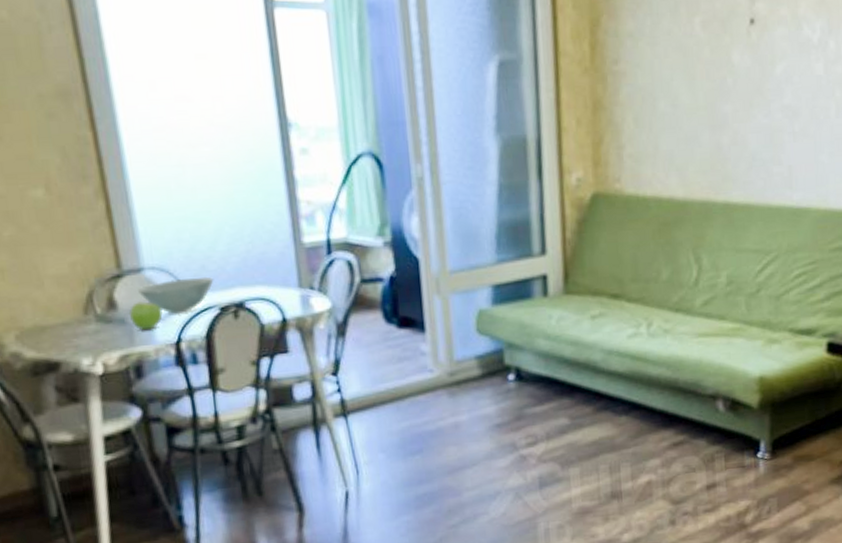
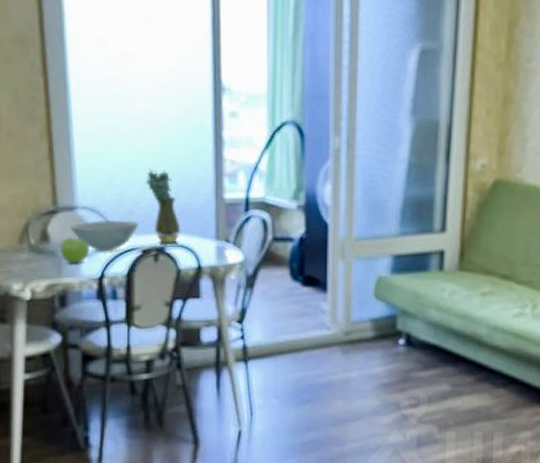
vase: none [216,218,260,299] -> present [146,169,181,244]

